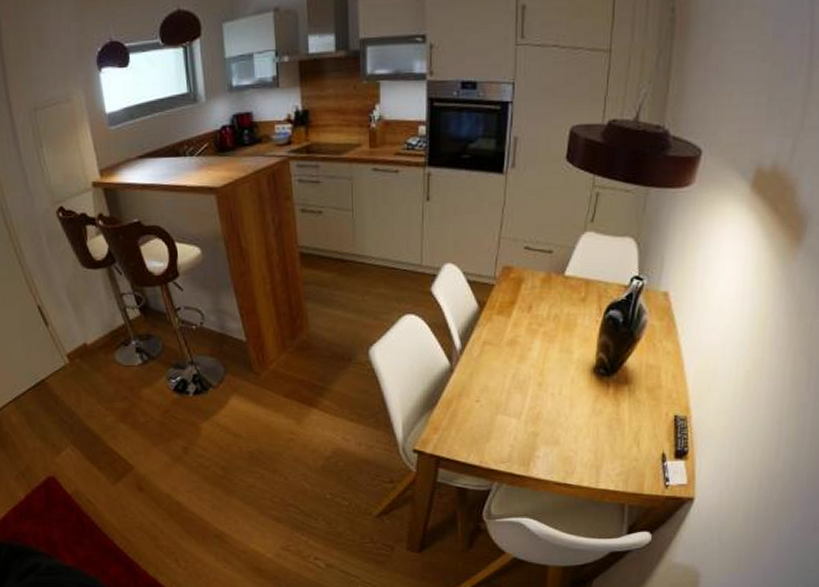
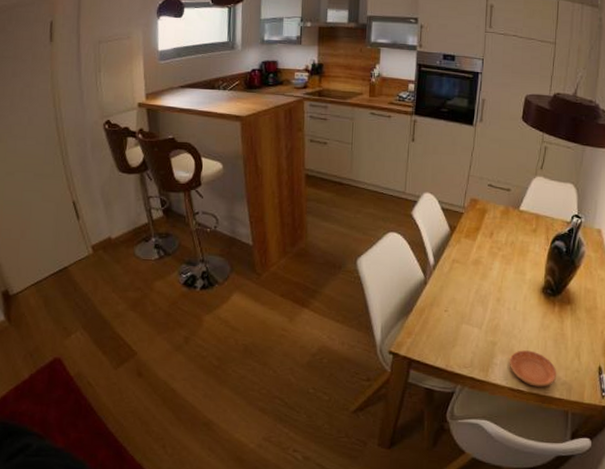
saucer: none [554,440,612,479] -> present [509,350,557,387]

